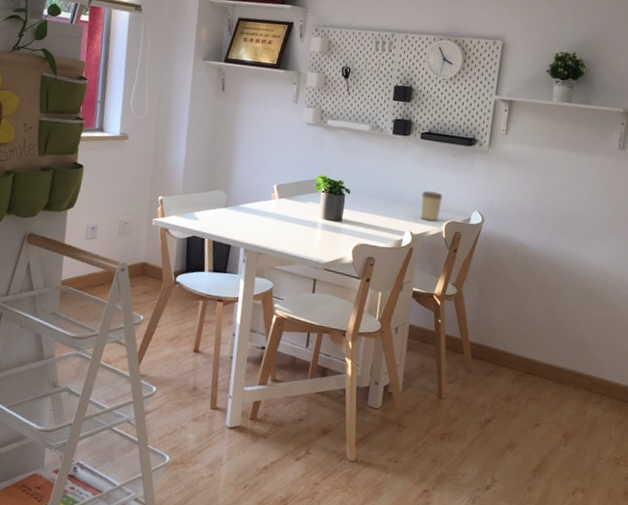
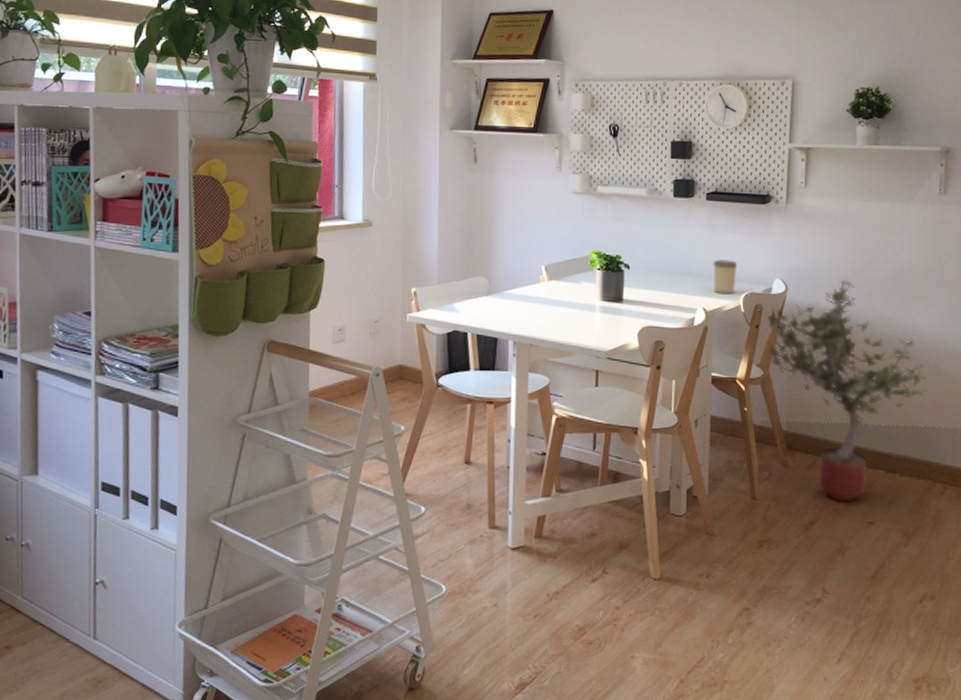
potted tree: none [460,216,594,406] -> present [766,280,926,503]

